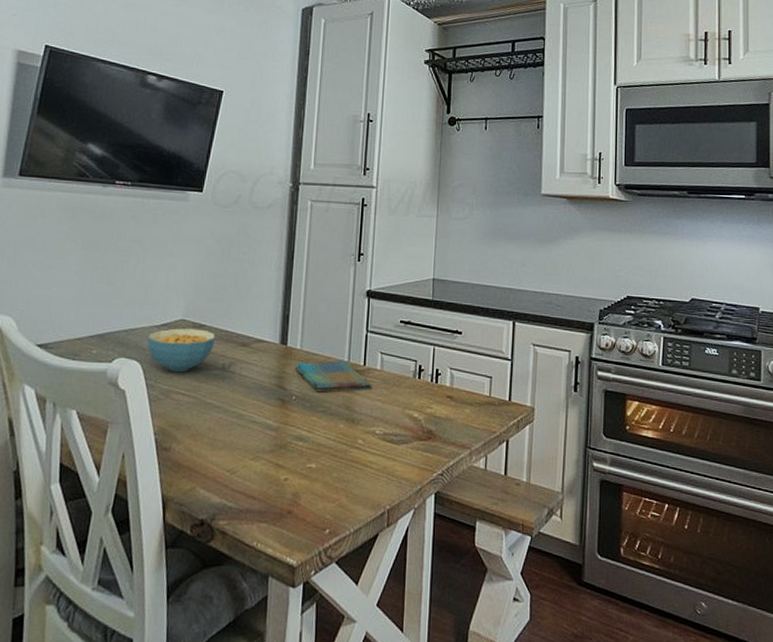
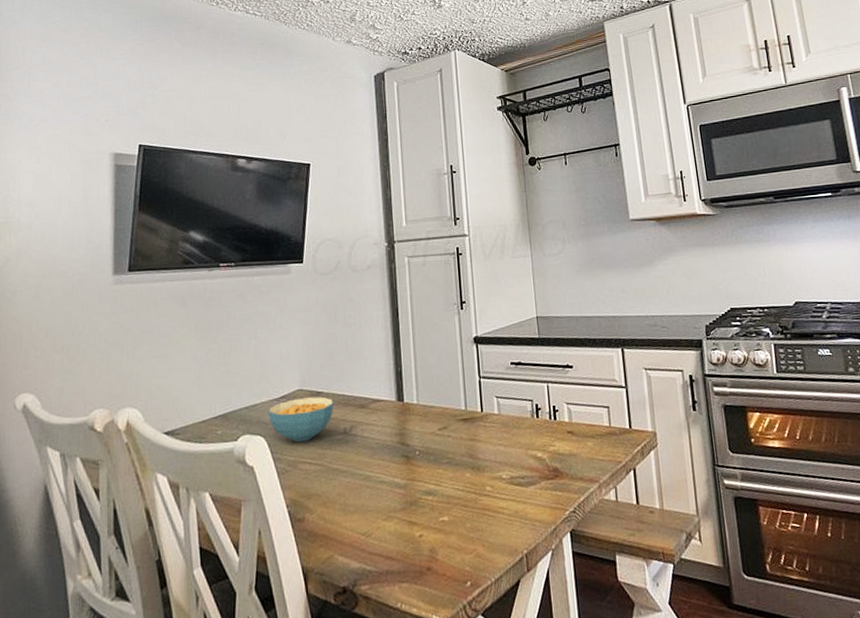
dish towel: present [295,360,372,393] -> none [415,409,492,445]

